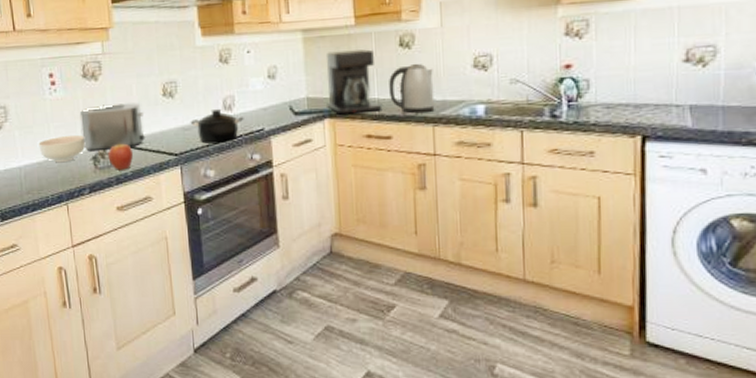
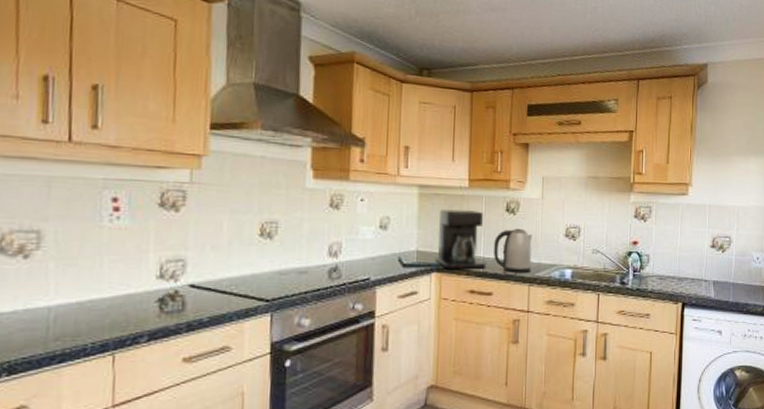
bowl: present [38,134,86,163] -> none [82,271,152,304]
toaster: present [81,103,145,152] -> none [149,240,233,293]
fruit: present [108,142,134,170] -> none [180,283,214,315]
saucepan: present [190,108,244,145] -> none [288,254,350,292]

